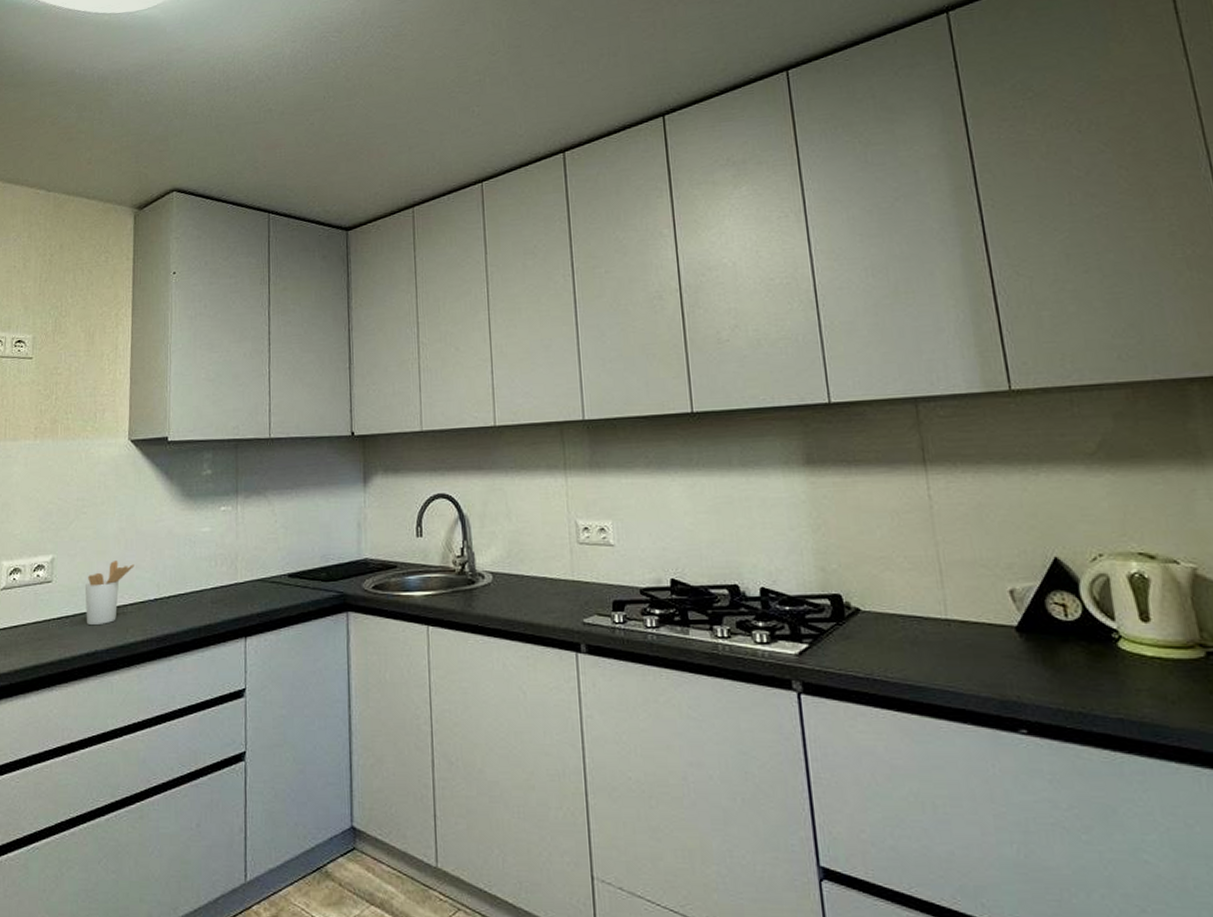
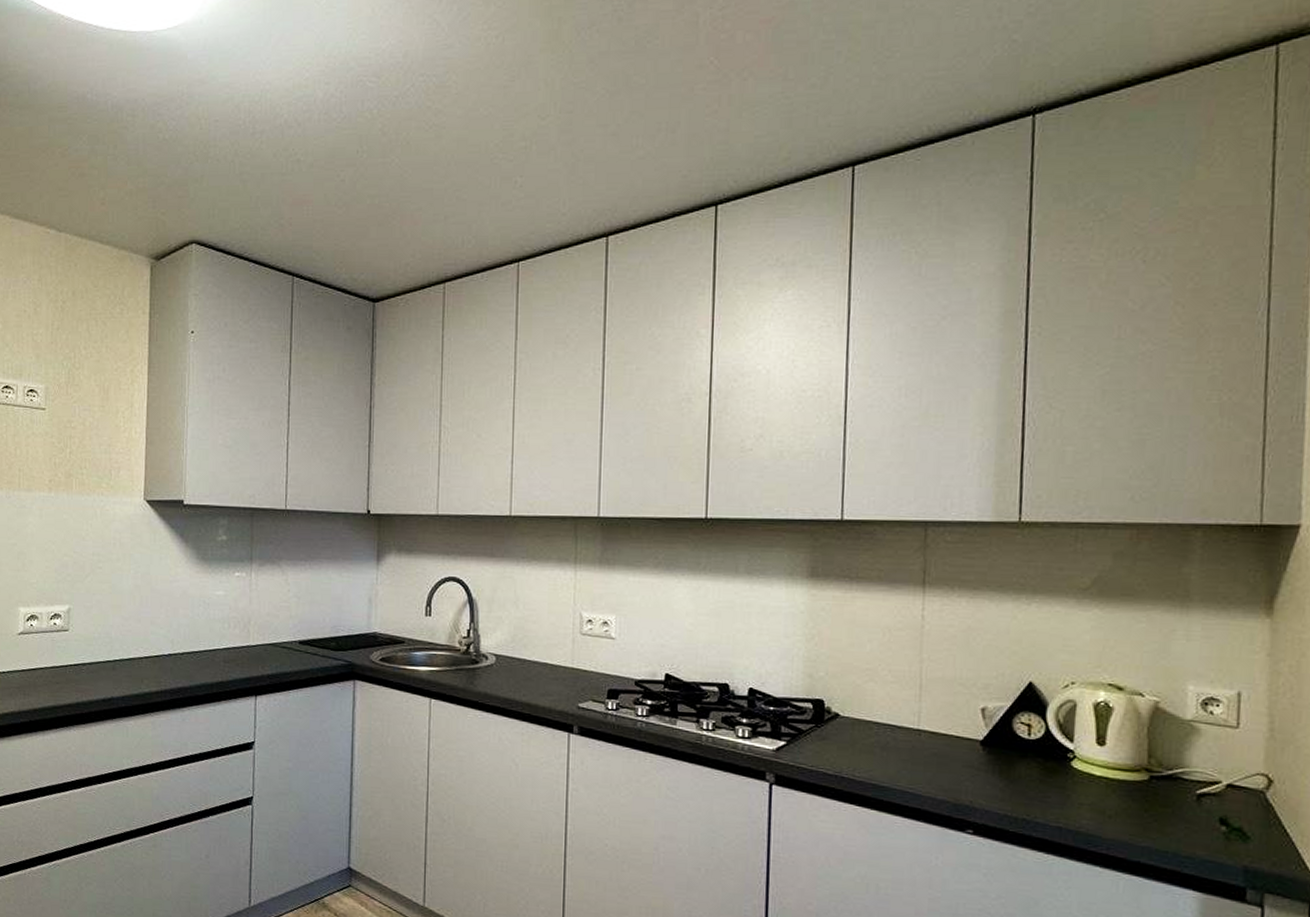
utensil holder: present [84,561,134,625] -> none [100,615,149,674]

